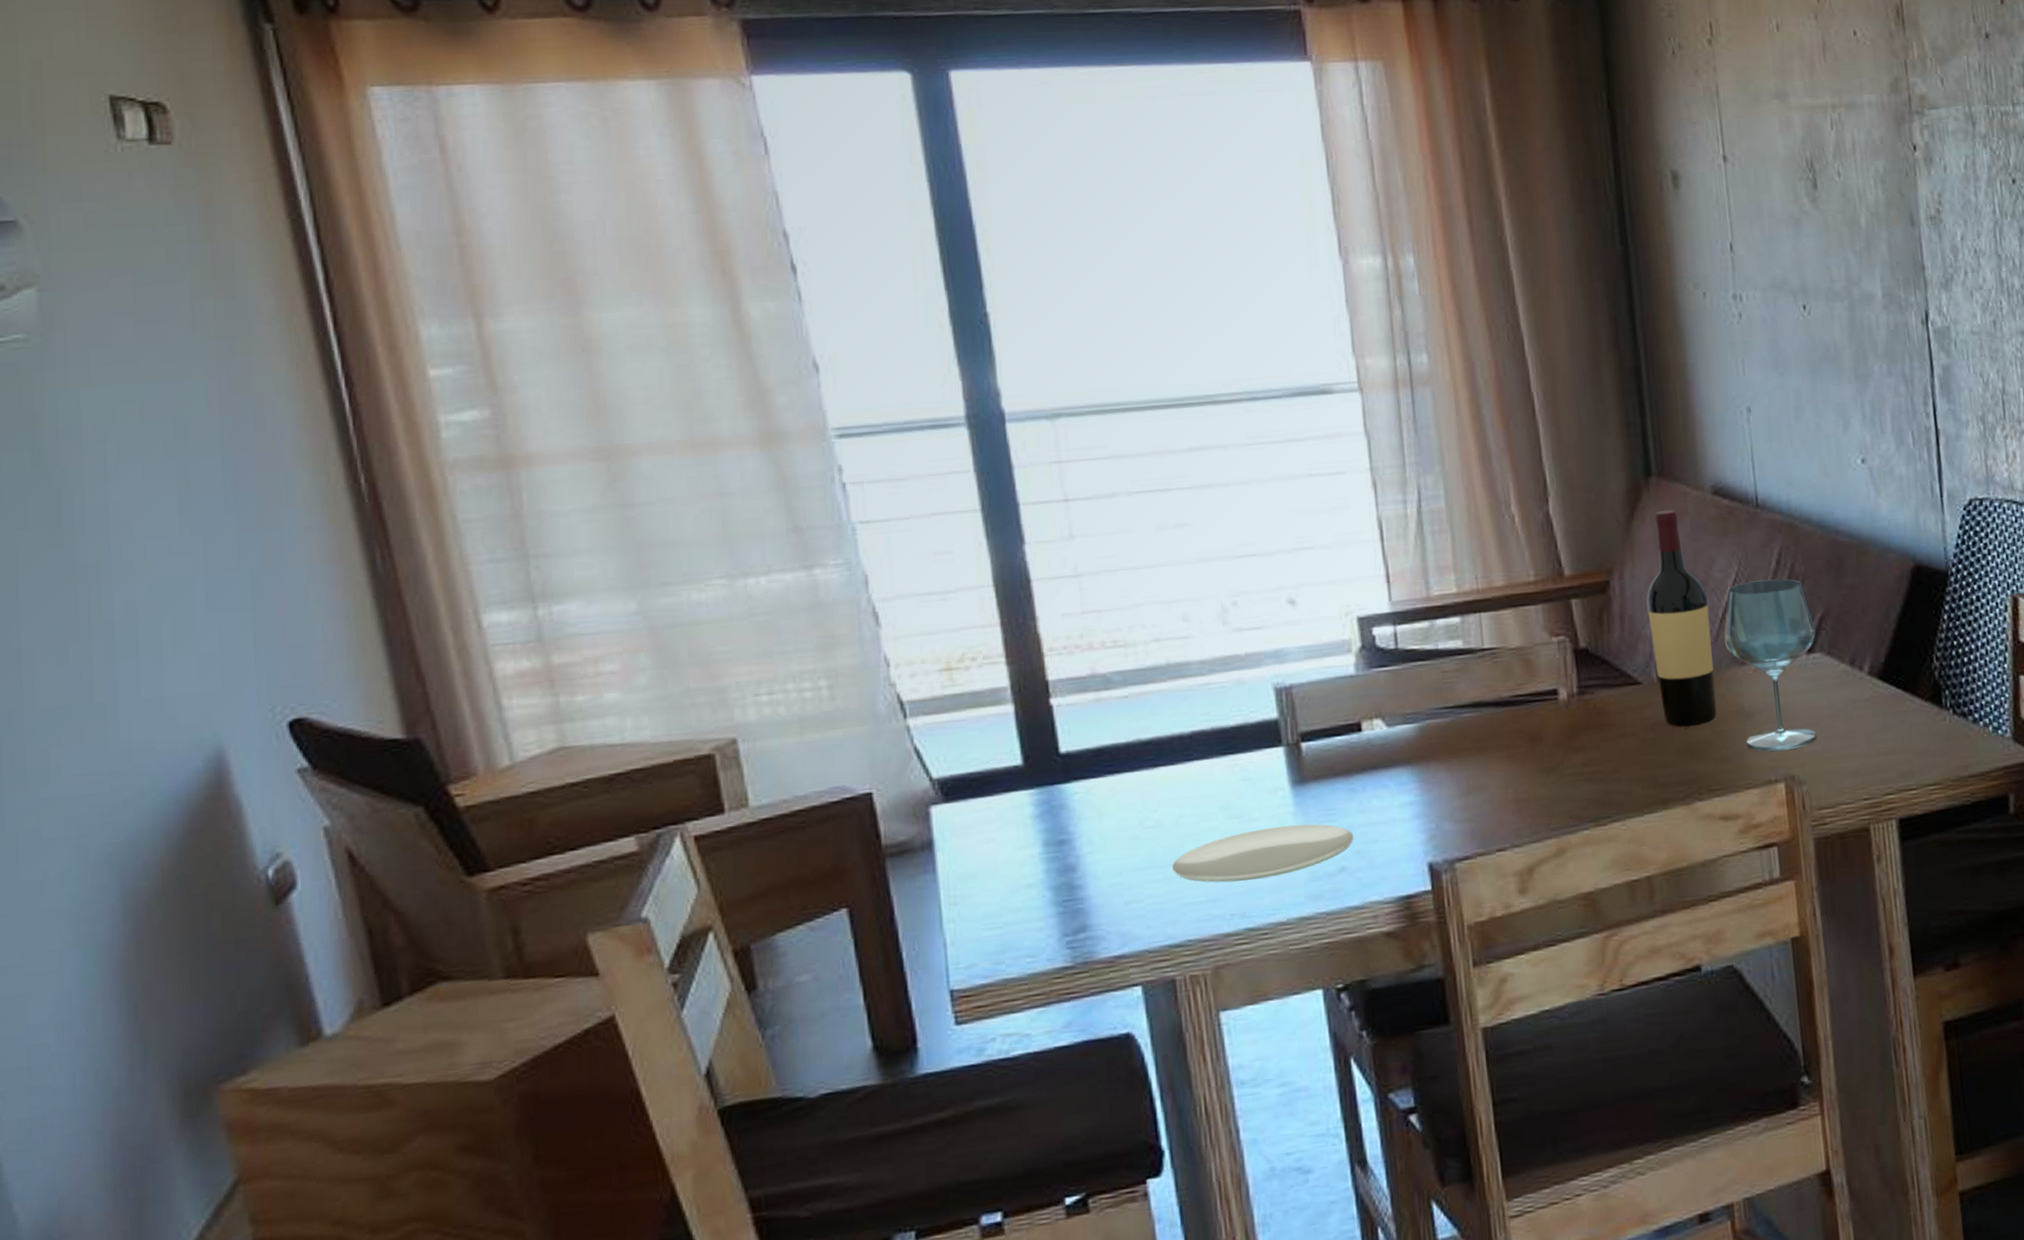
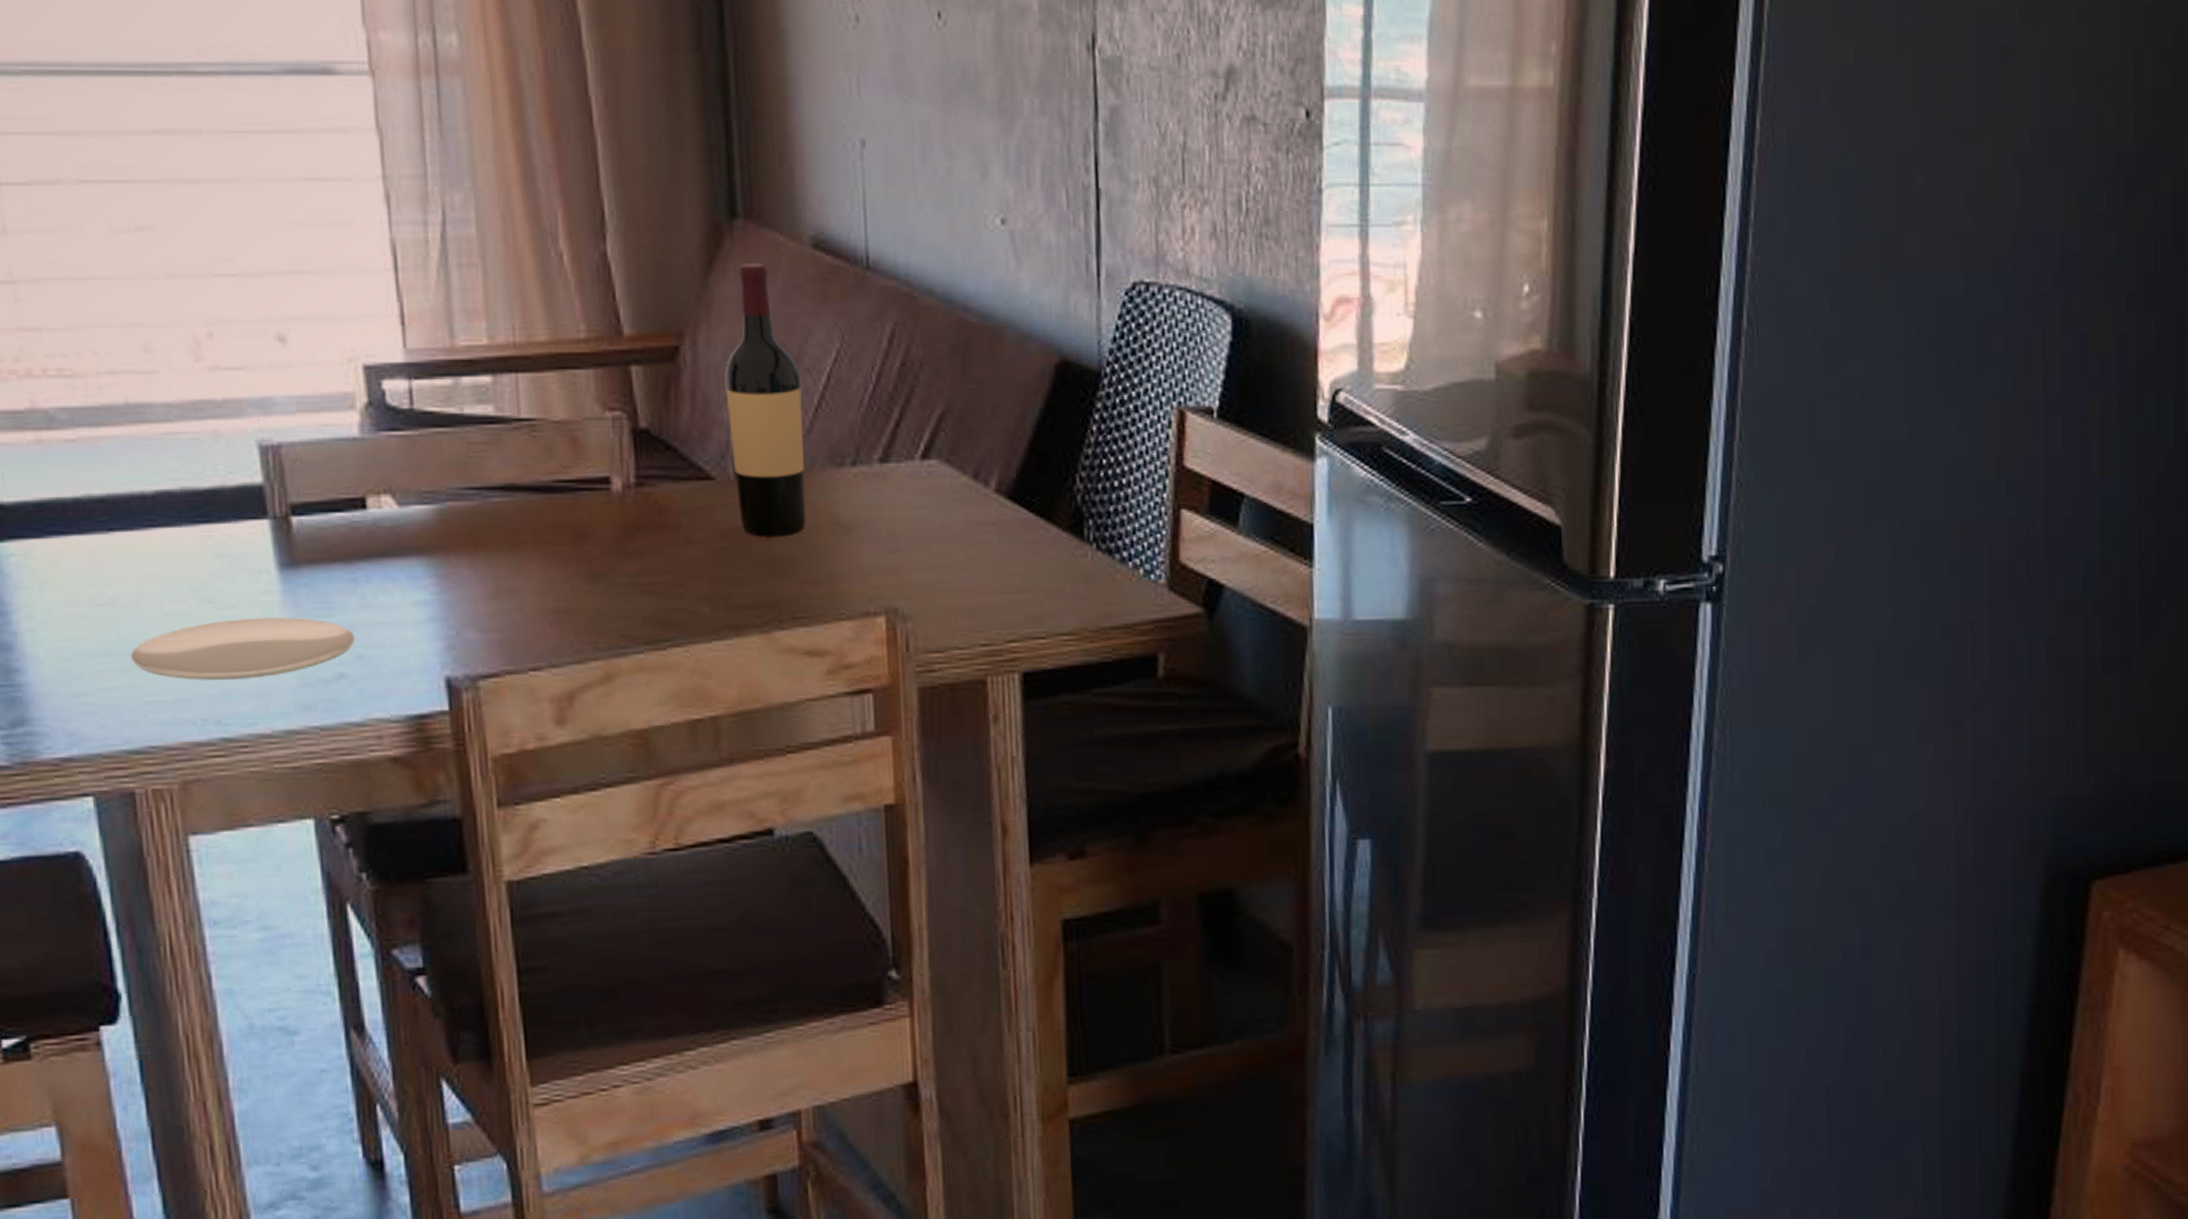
wine glass: present [1724,578,1817,752] -> none [819,362,934,578]

